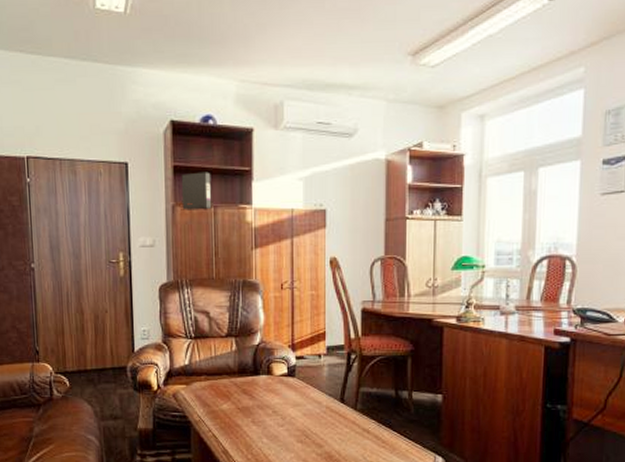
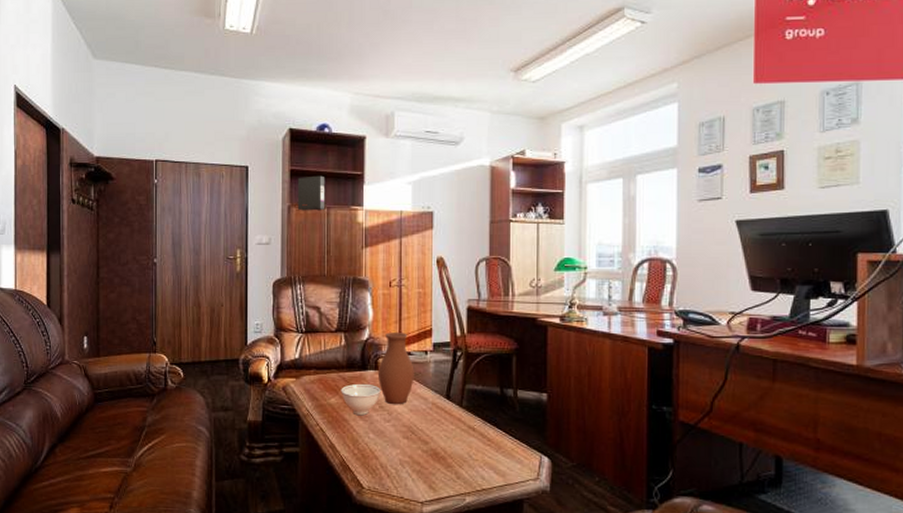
bowl: none [233,388,274,421] -> present [341,383,381,416]
vase: none [270,336,308,410] -> present [377,332,414,405]

